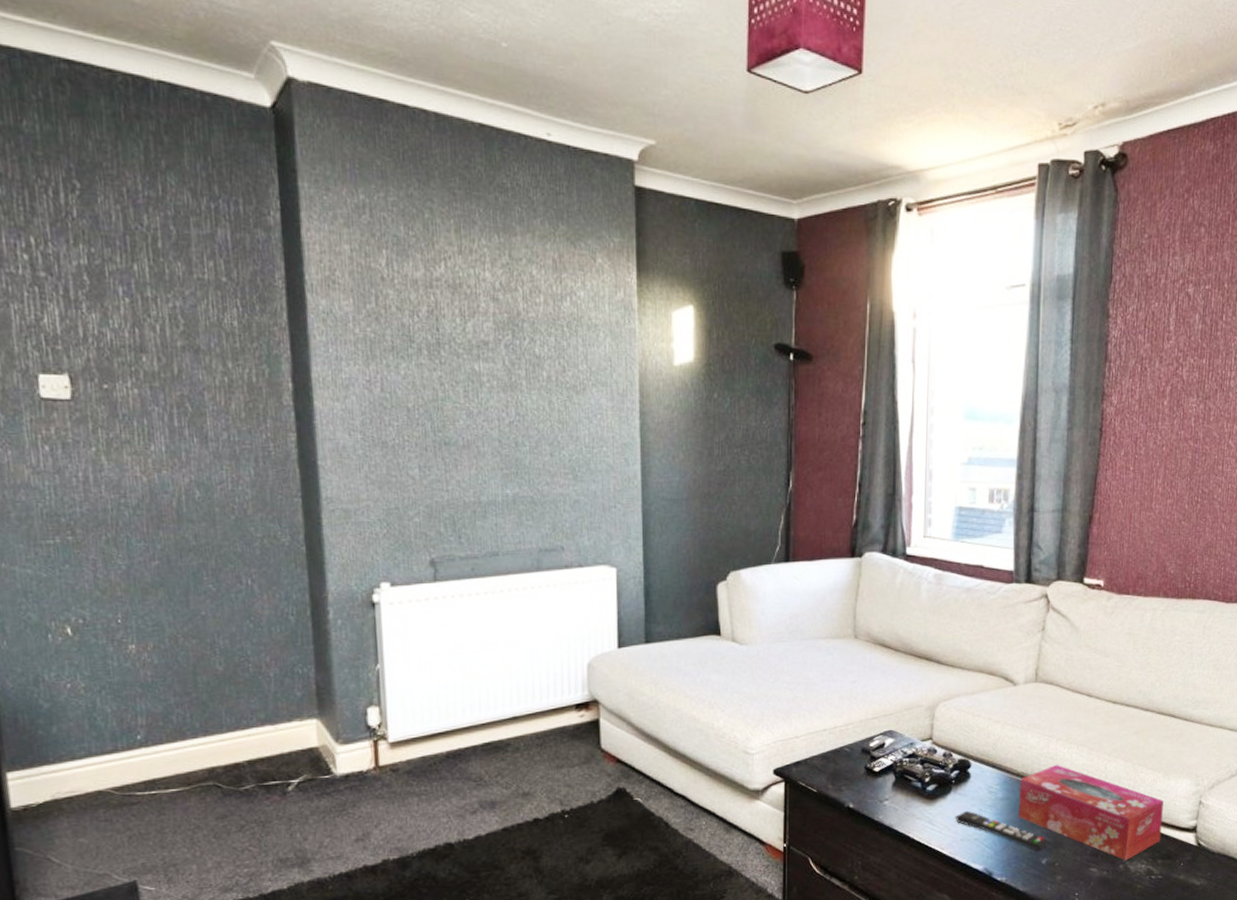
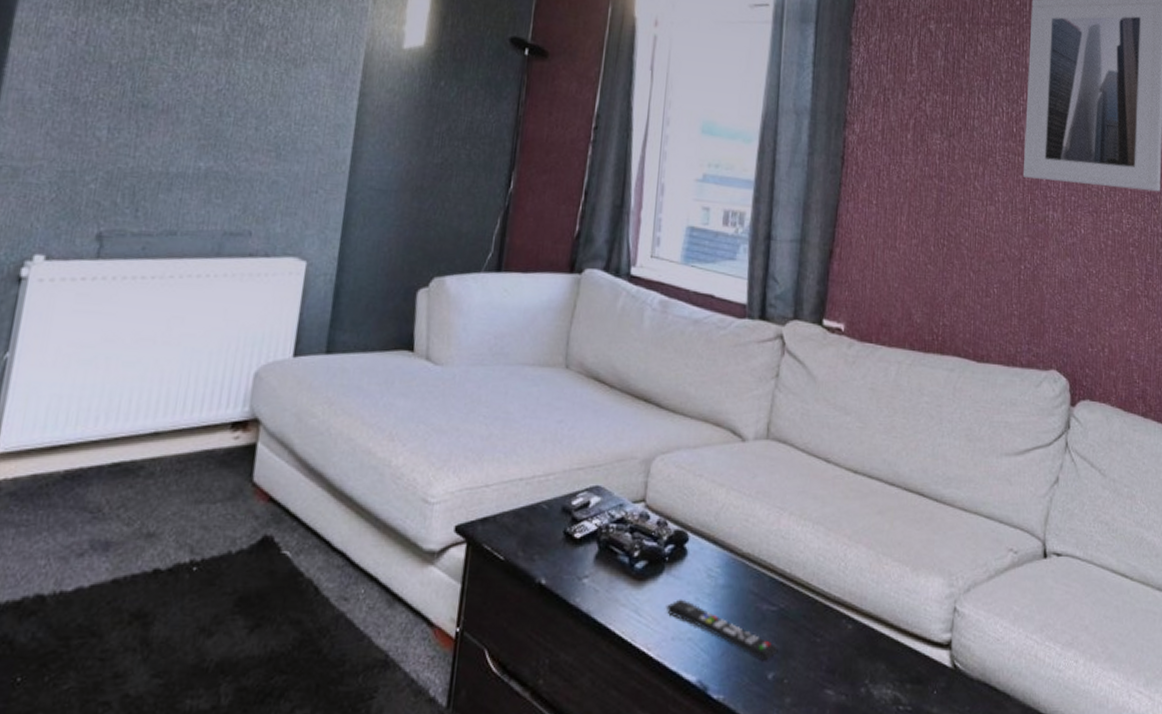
tissue box: present [1019,764,1163,860] -> none [742,545,912,681]

